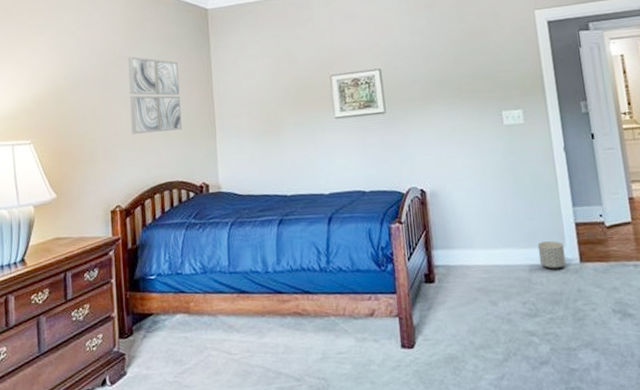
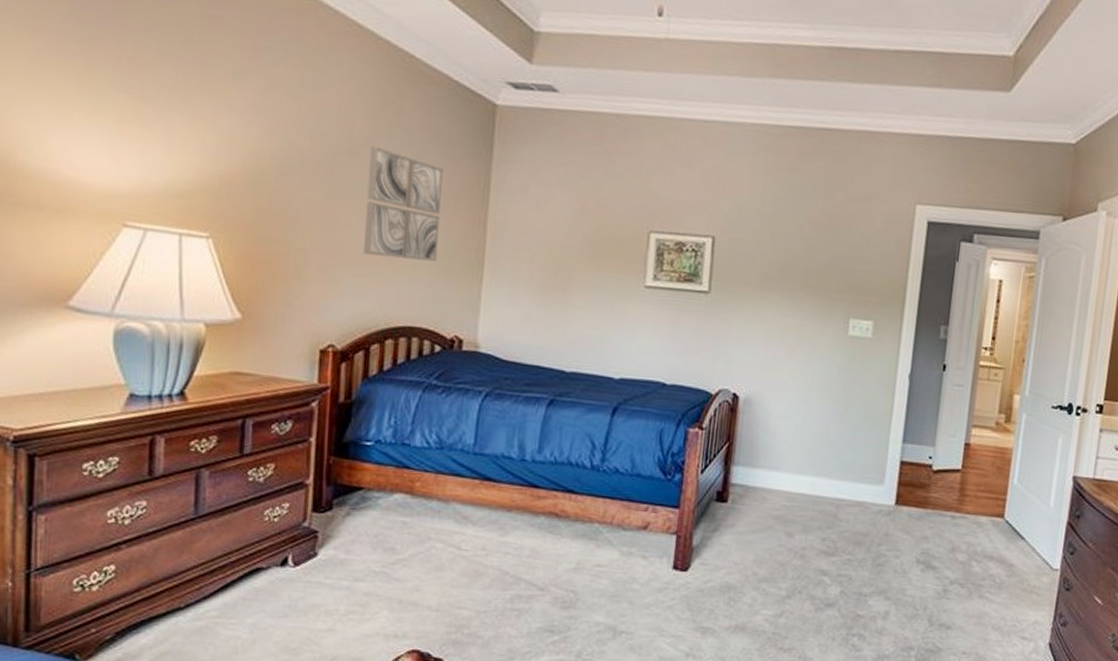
planter: present [537,240,566,269] -> none [851,475,882,508]

